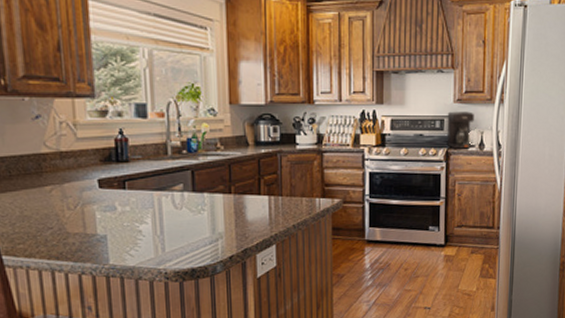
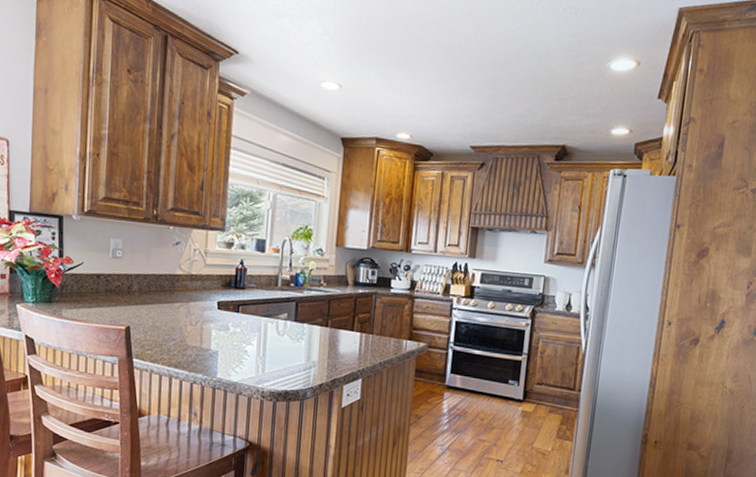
coffee maker: present [446,111,477,149] -> none [533,271,564,309]

